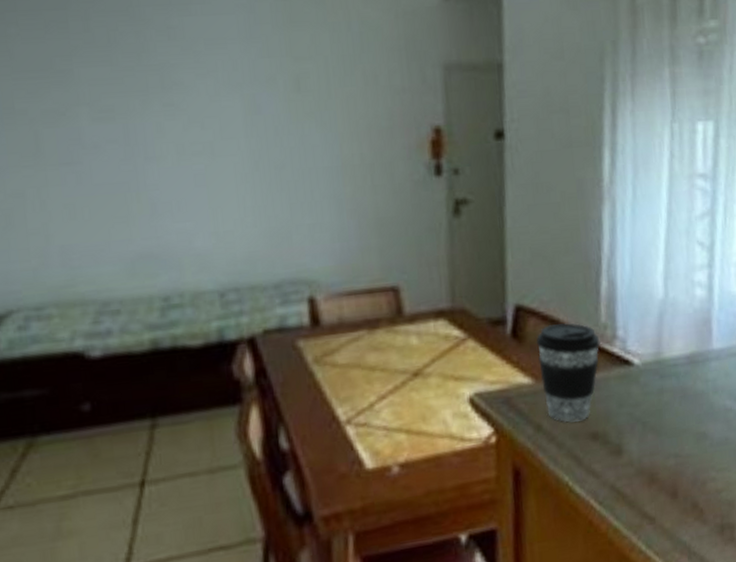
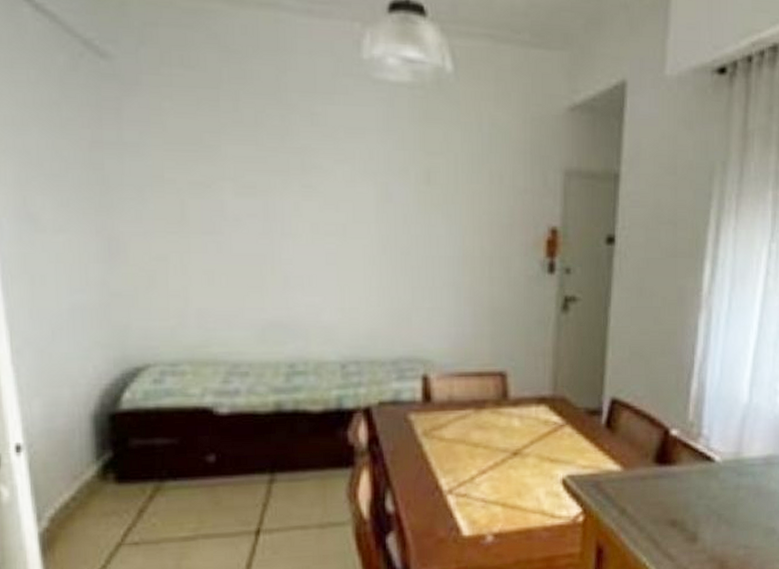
coffee cup: present [536,323,600,422] -> none [627,418,686,509]

